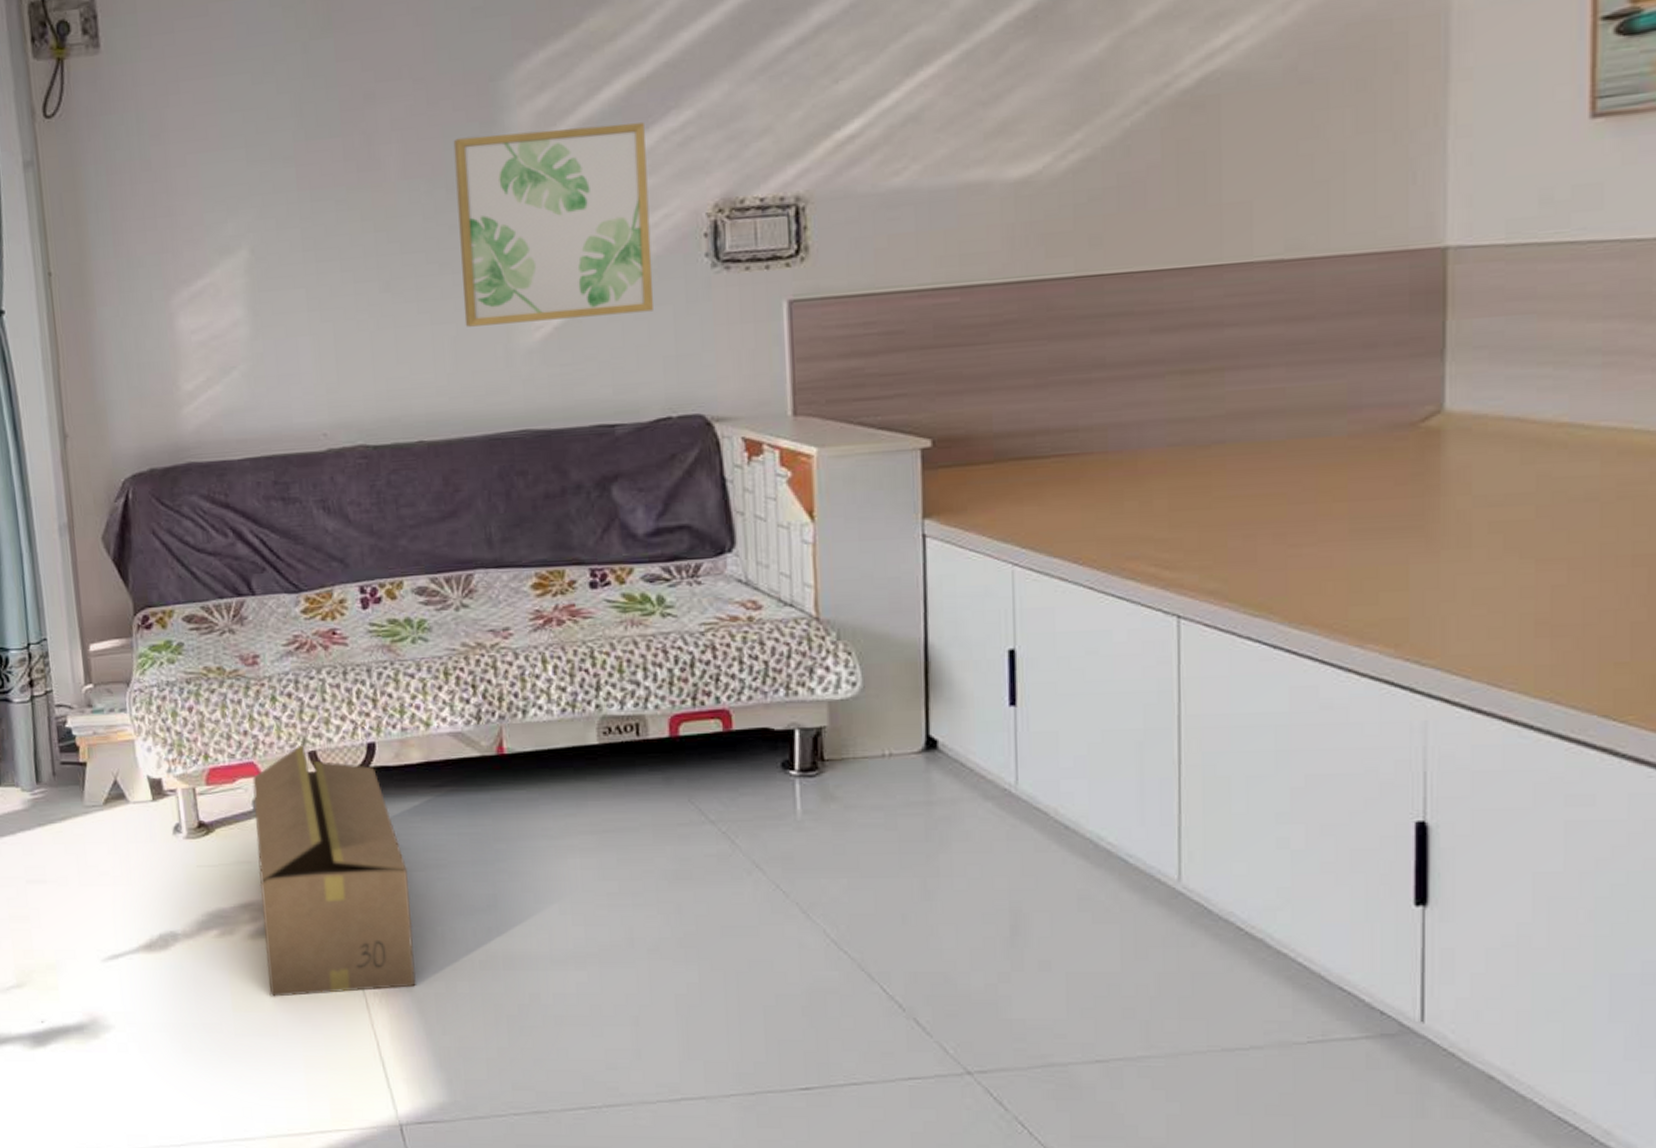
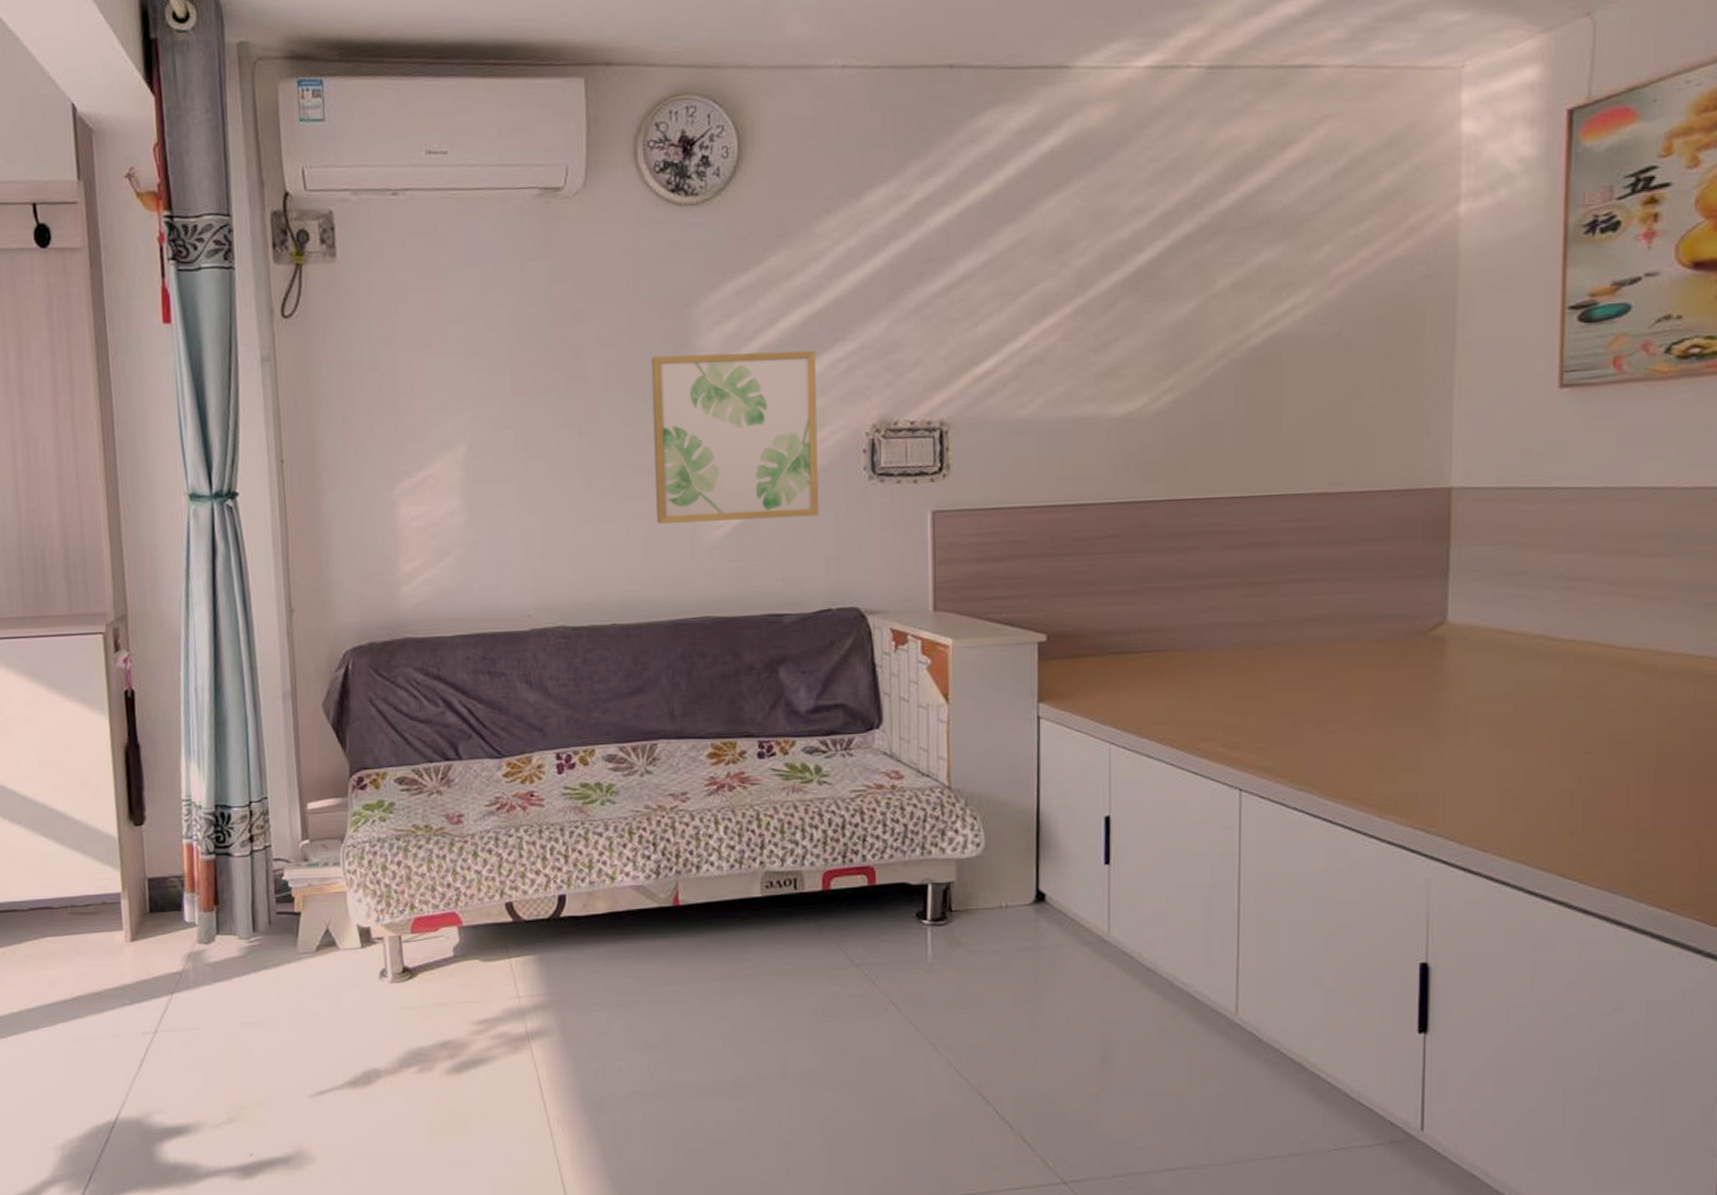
cardboard box: present [252,744,416,997] -> none [454,896,595,1128]

